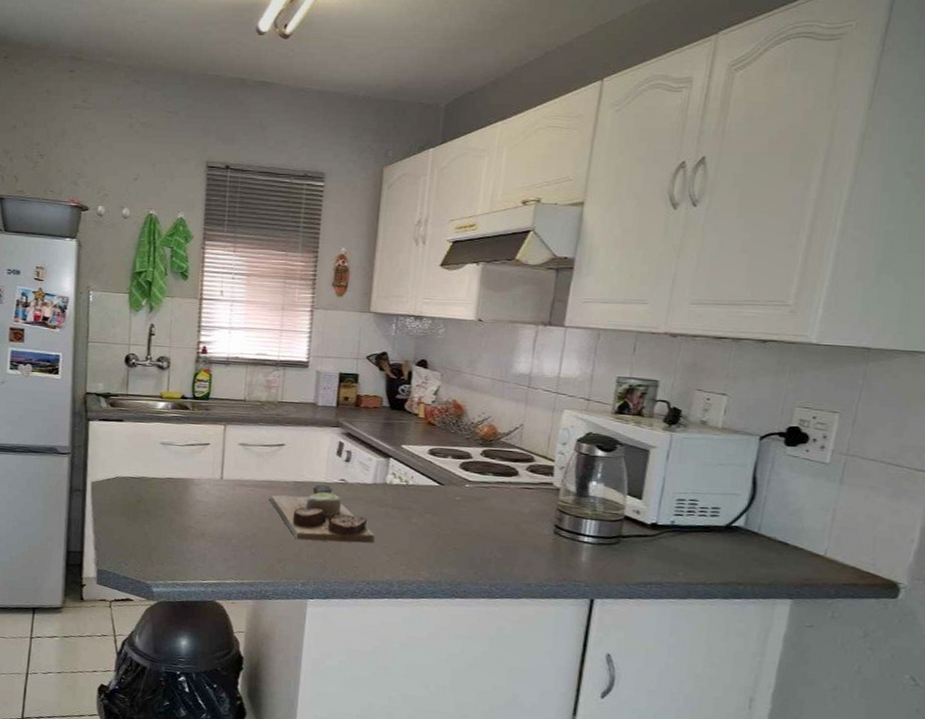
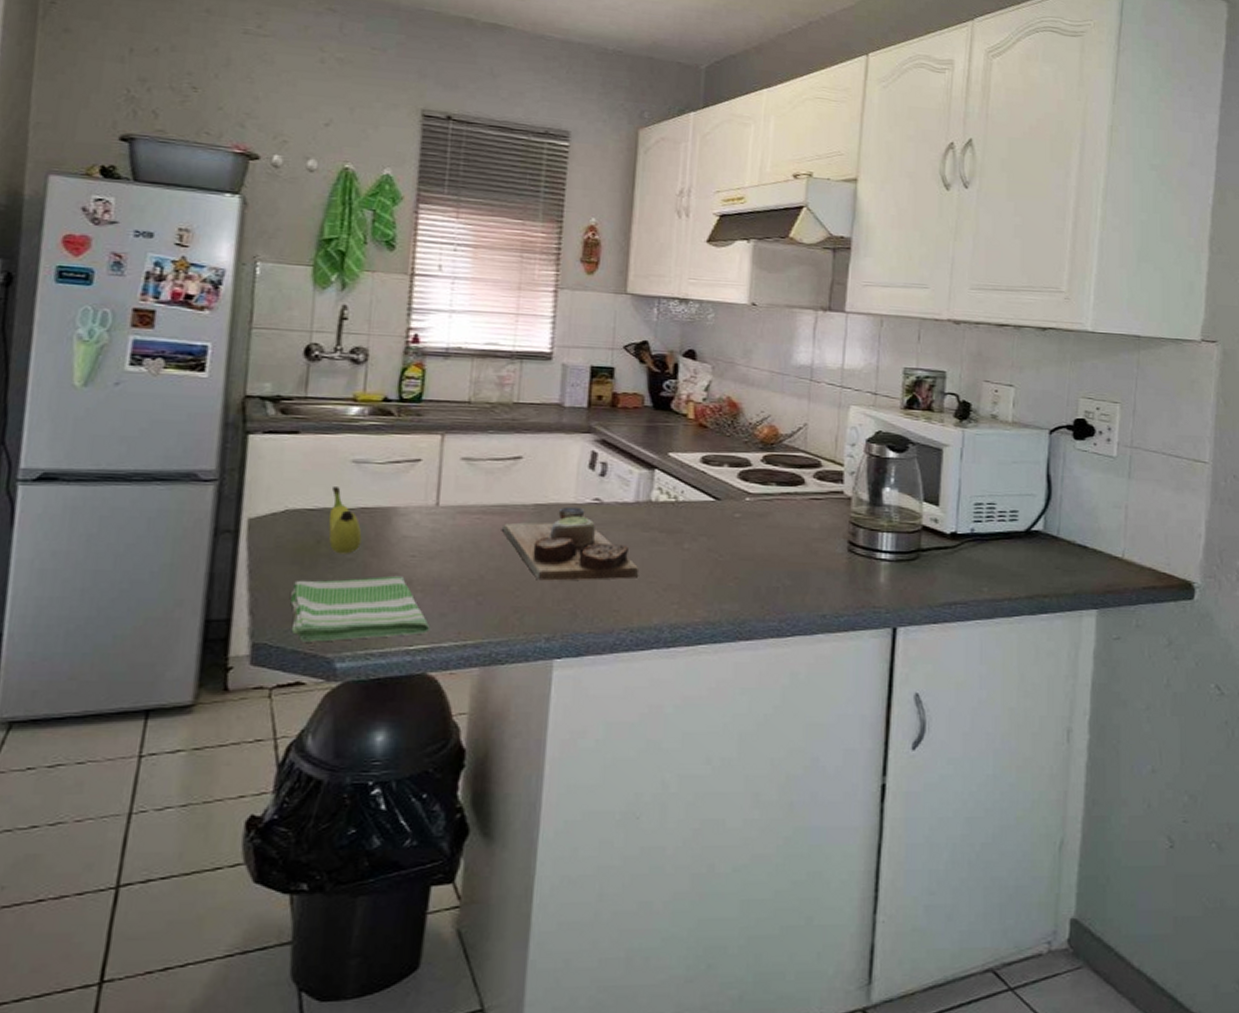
dish towel: none [121,527,218,573] -> present [290,575,431,642]
fruit: none [145,461,169,511] -> present [328,487,362,554]

